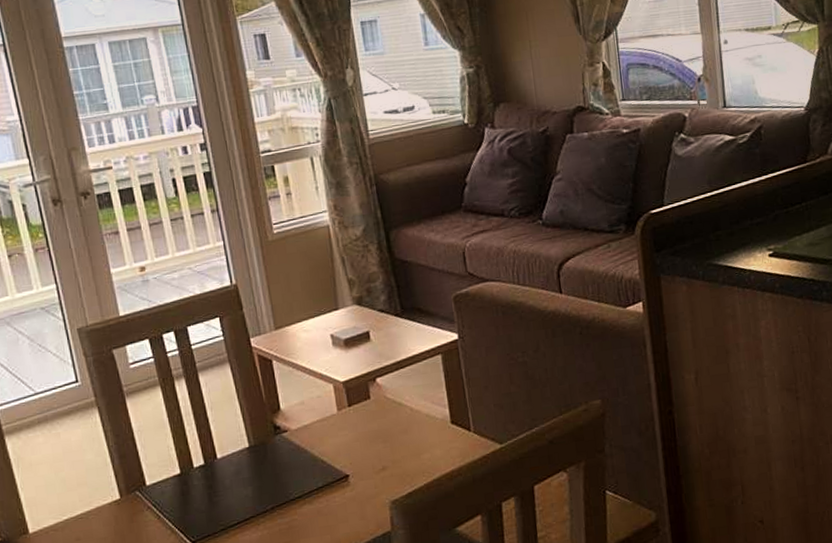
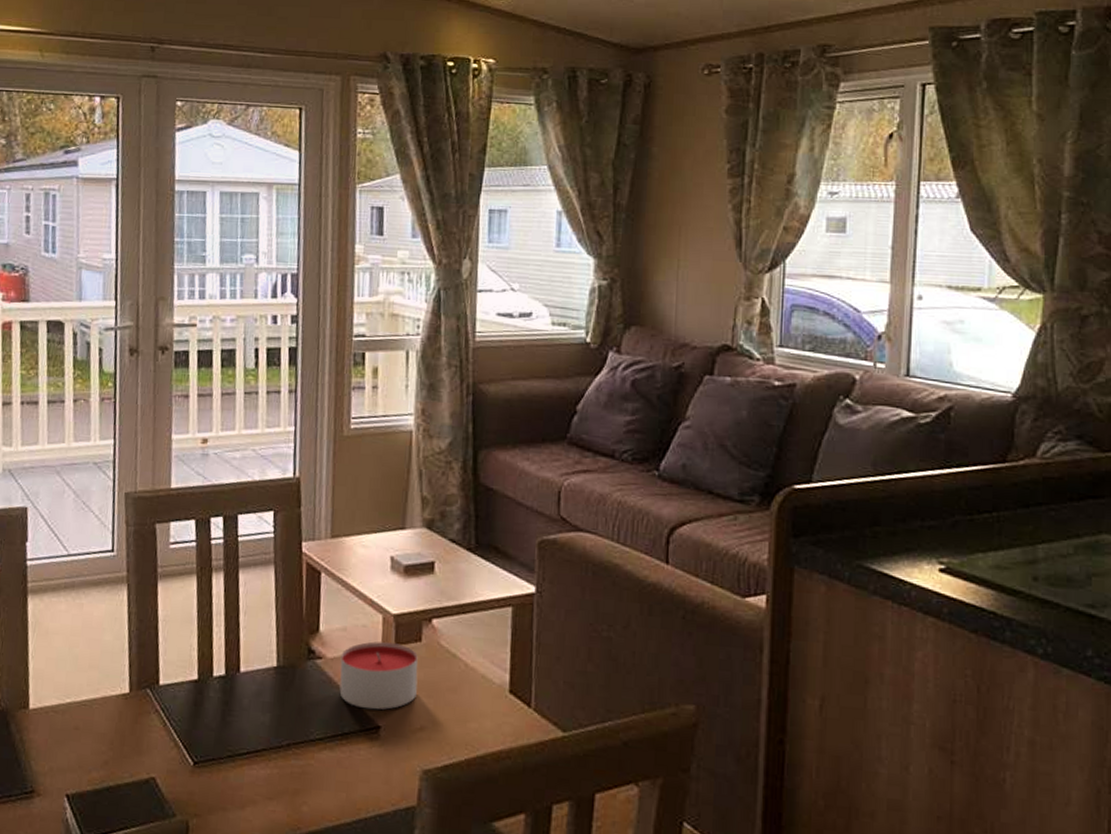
candle: none [303,404,375,464] -> present [339,641,418,710]

